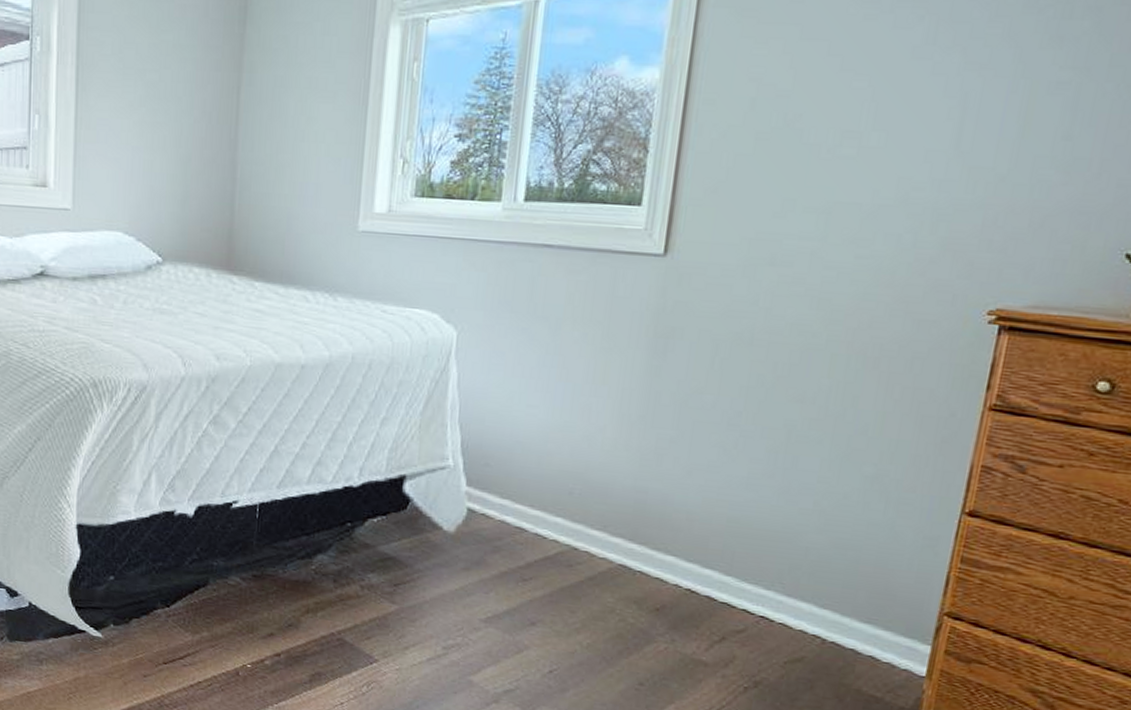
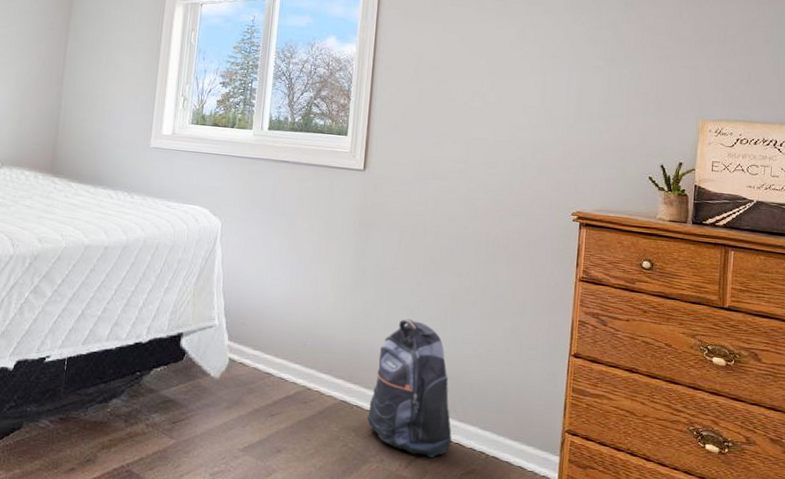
backpack: none [655,461,775,640] -> present [367,319,452,458]

